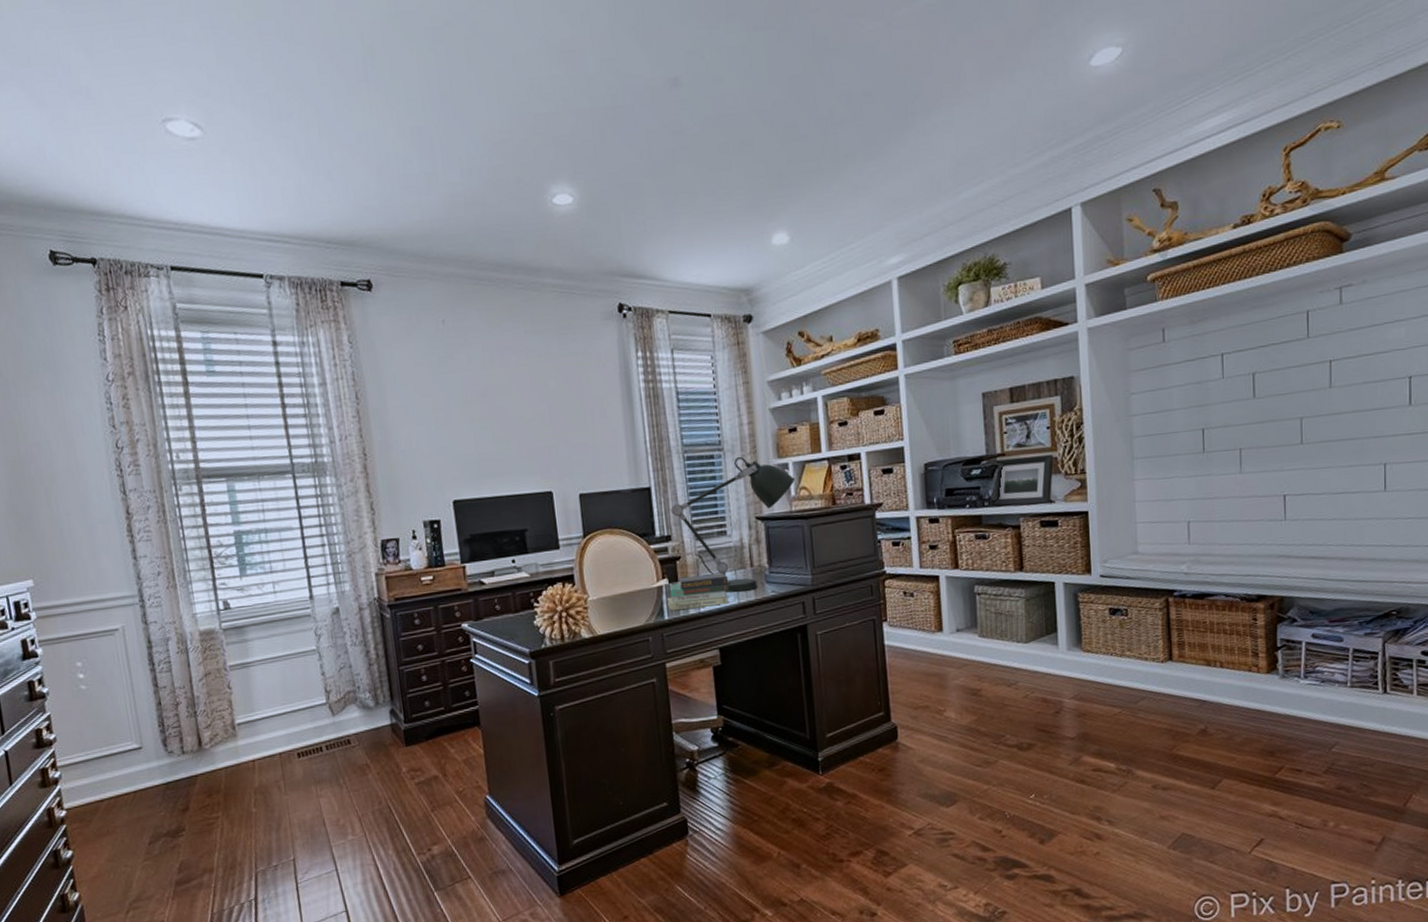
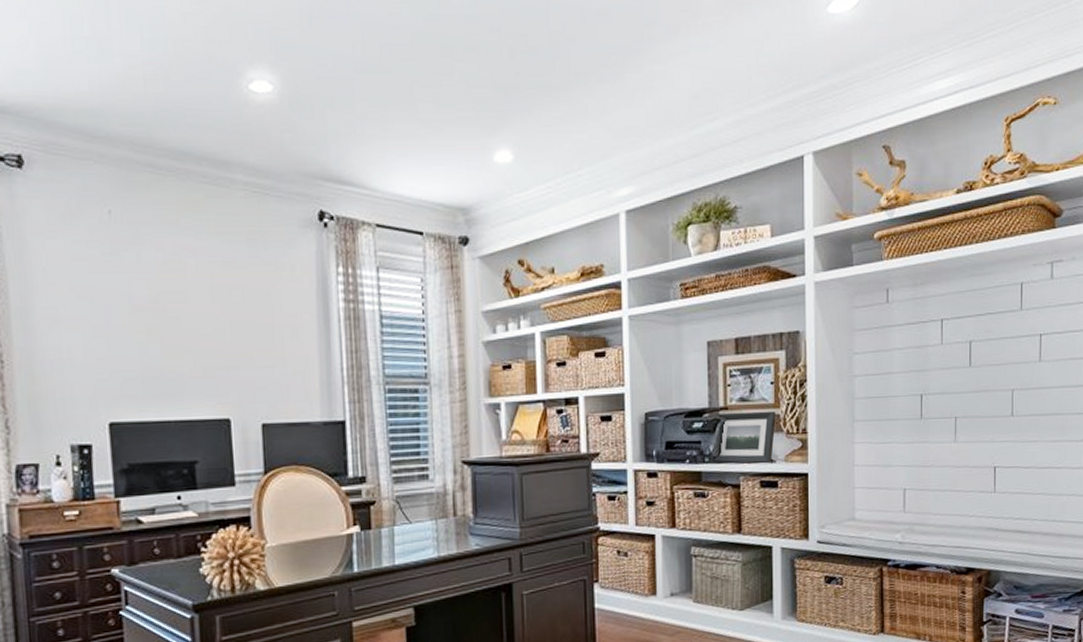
books: present [666,573,730,611] -> none [357,522,429,563]
desk lamp: present [671,457,796,593] -> none [367,393,508,545]

